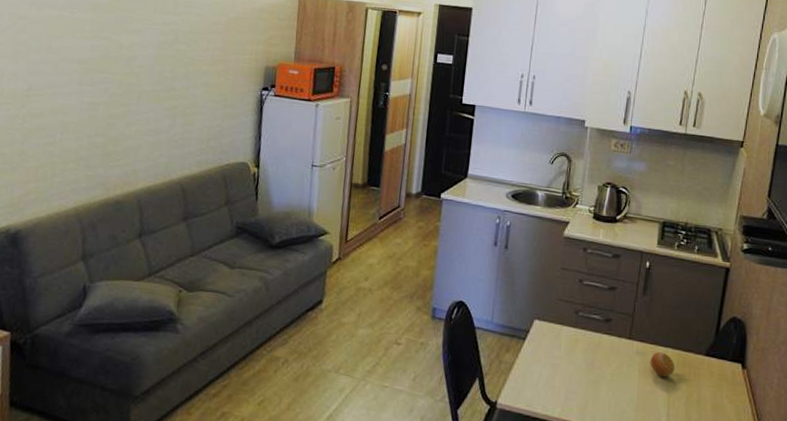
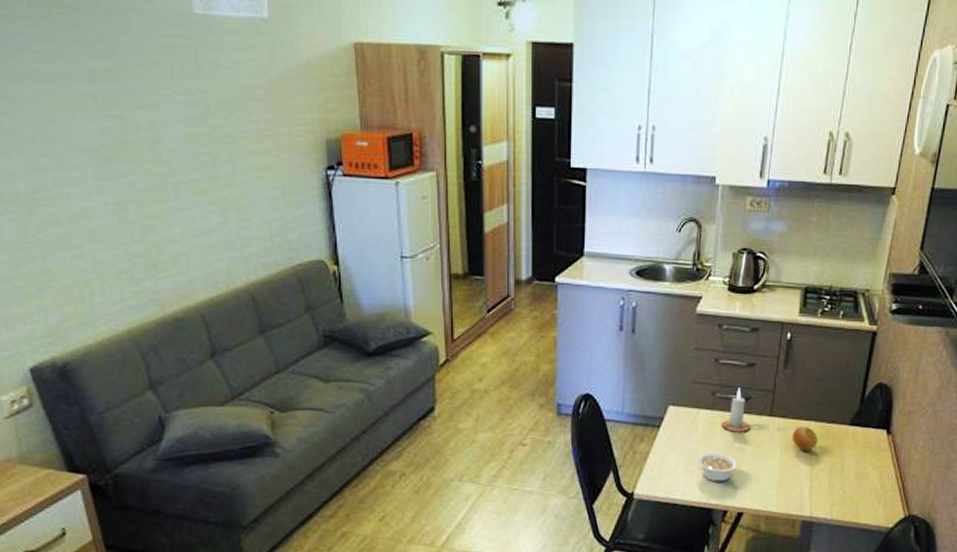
legume: none [559,369,597,400] -> present [697,453,737,482]
candle: none [582,309,611,352] -> present [721,387,751,432]

